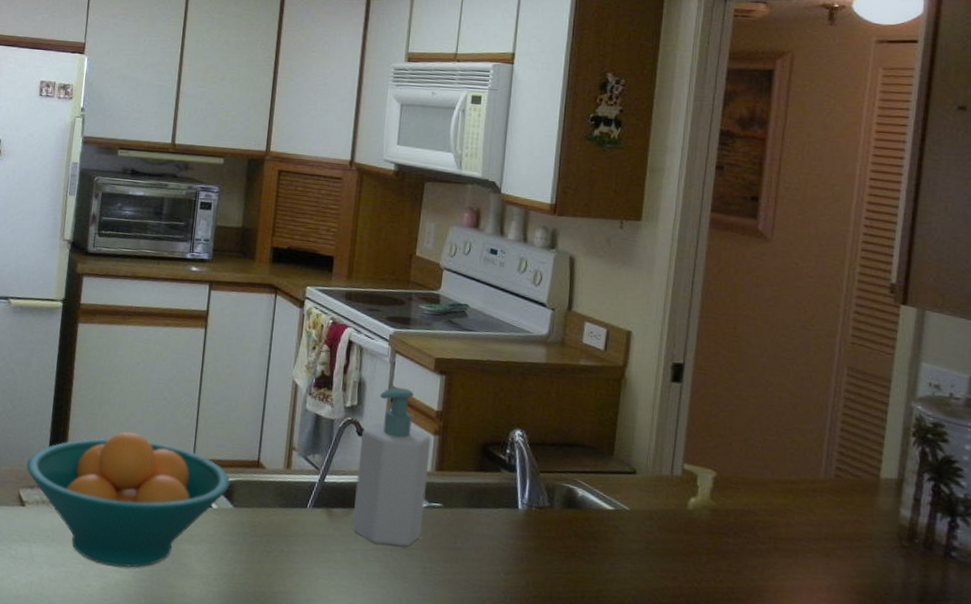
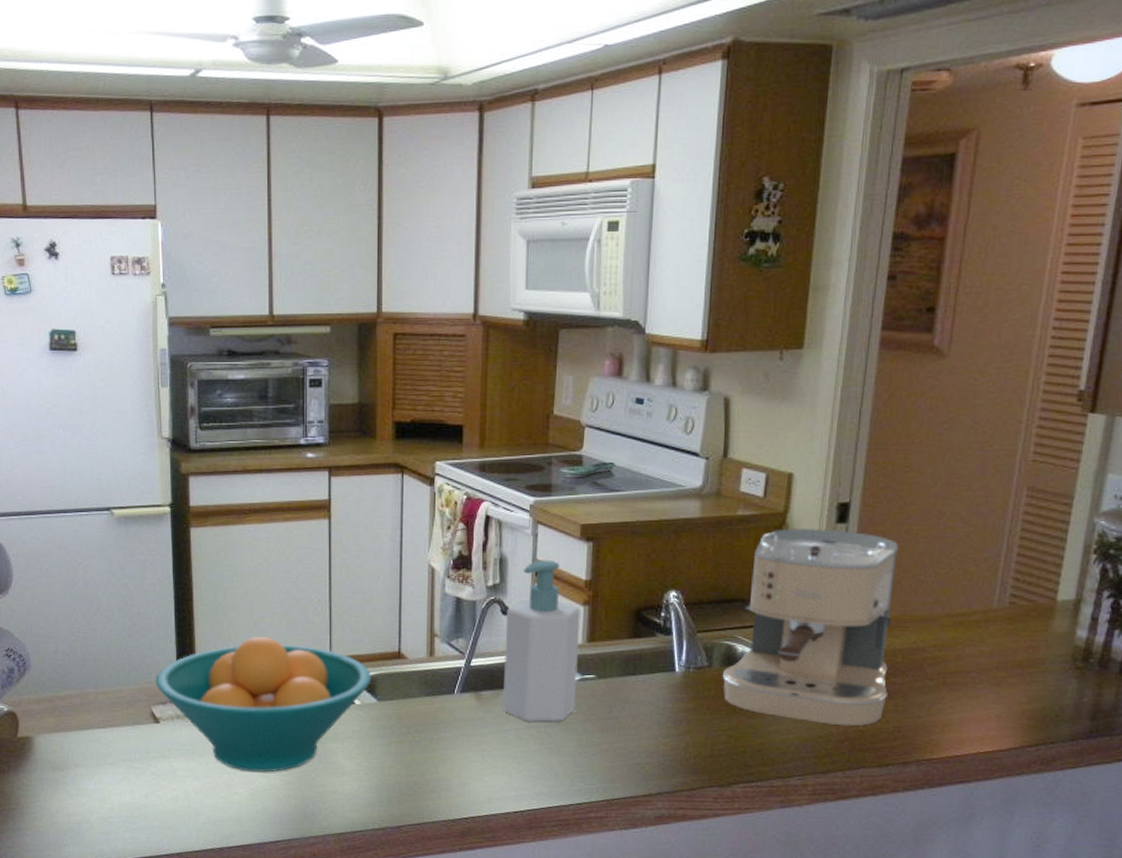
coffee maker: none [563,382,730,583] -> present [723,527,899,726]

